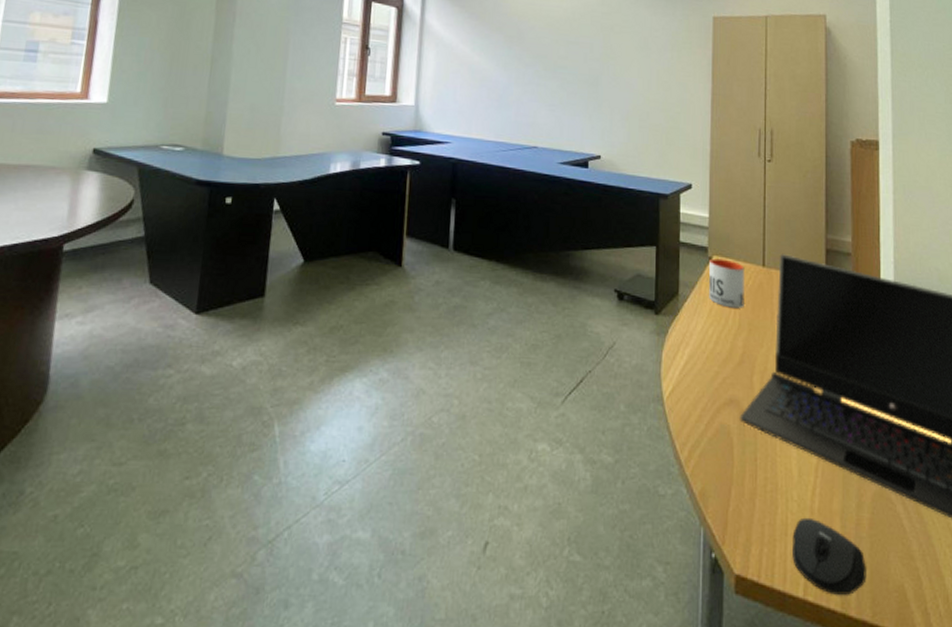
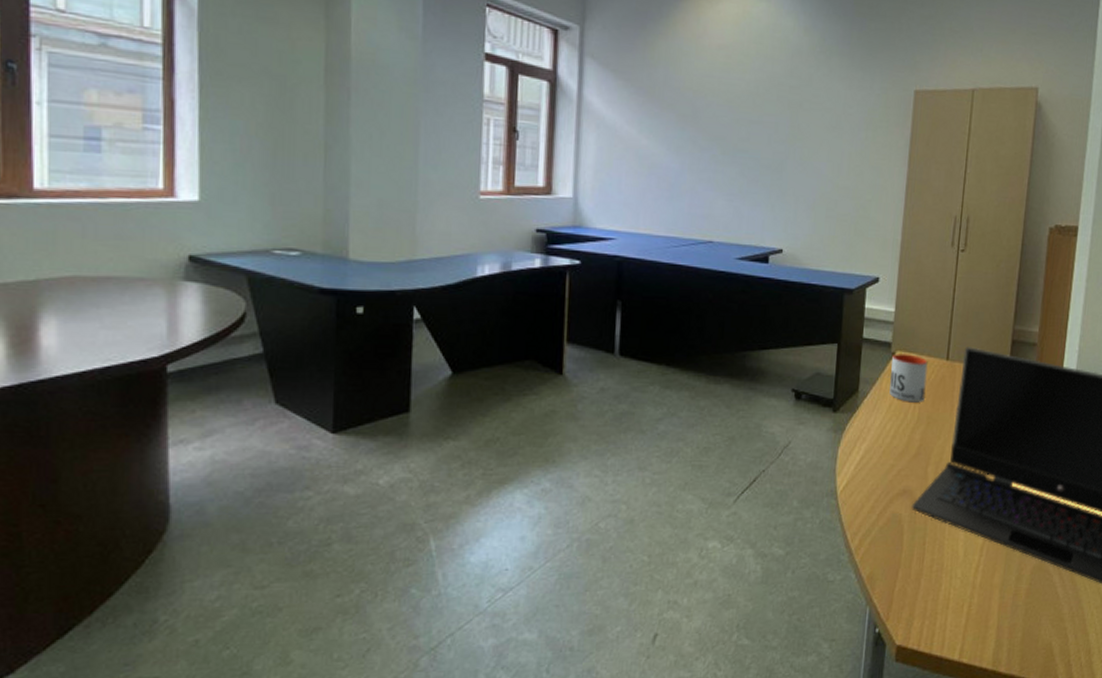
mouse: present [792,517,866,595] -> none [951,591,1019,656]

